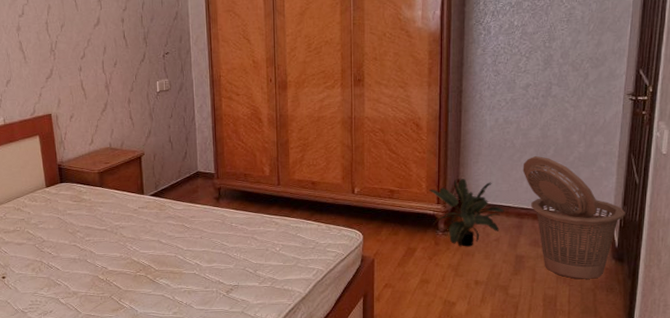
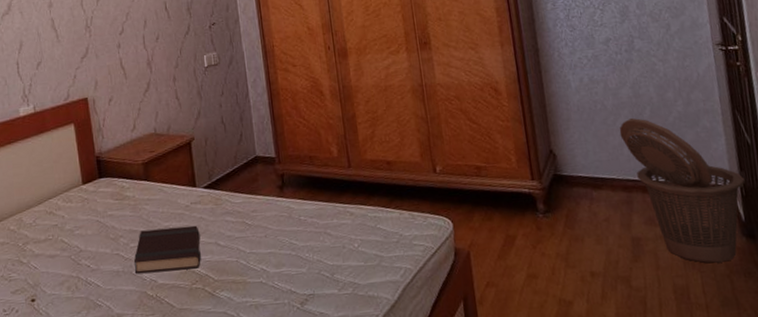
book: none [88,226,145,262] -> present [134,225,201,275]
potted plant: present [429,179,504,247] -> none [520,148,609,231]

